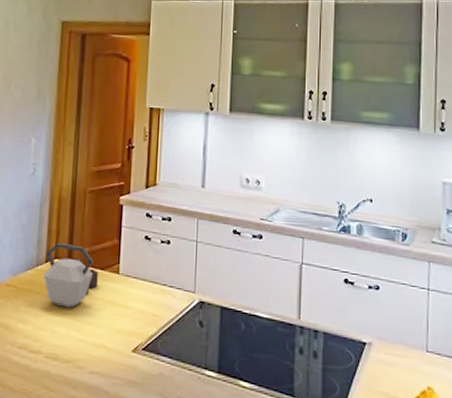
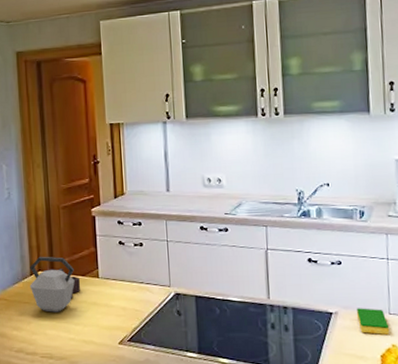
dish sponge: none [391,340,426,375] -> present [356,308,390,335]

